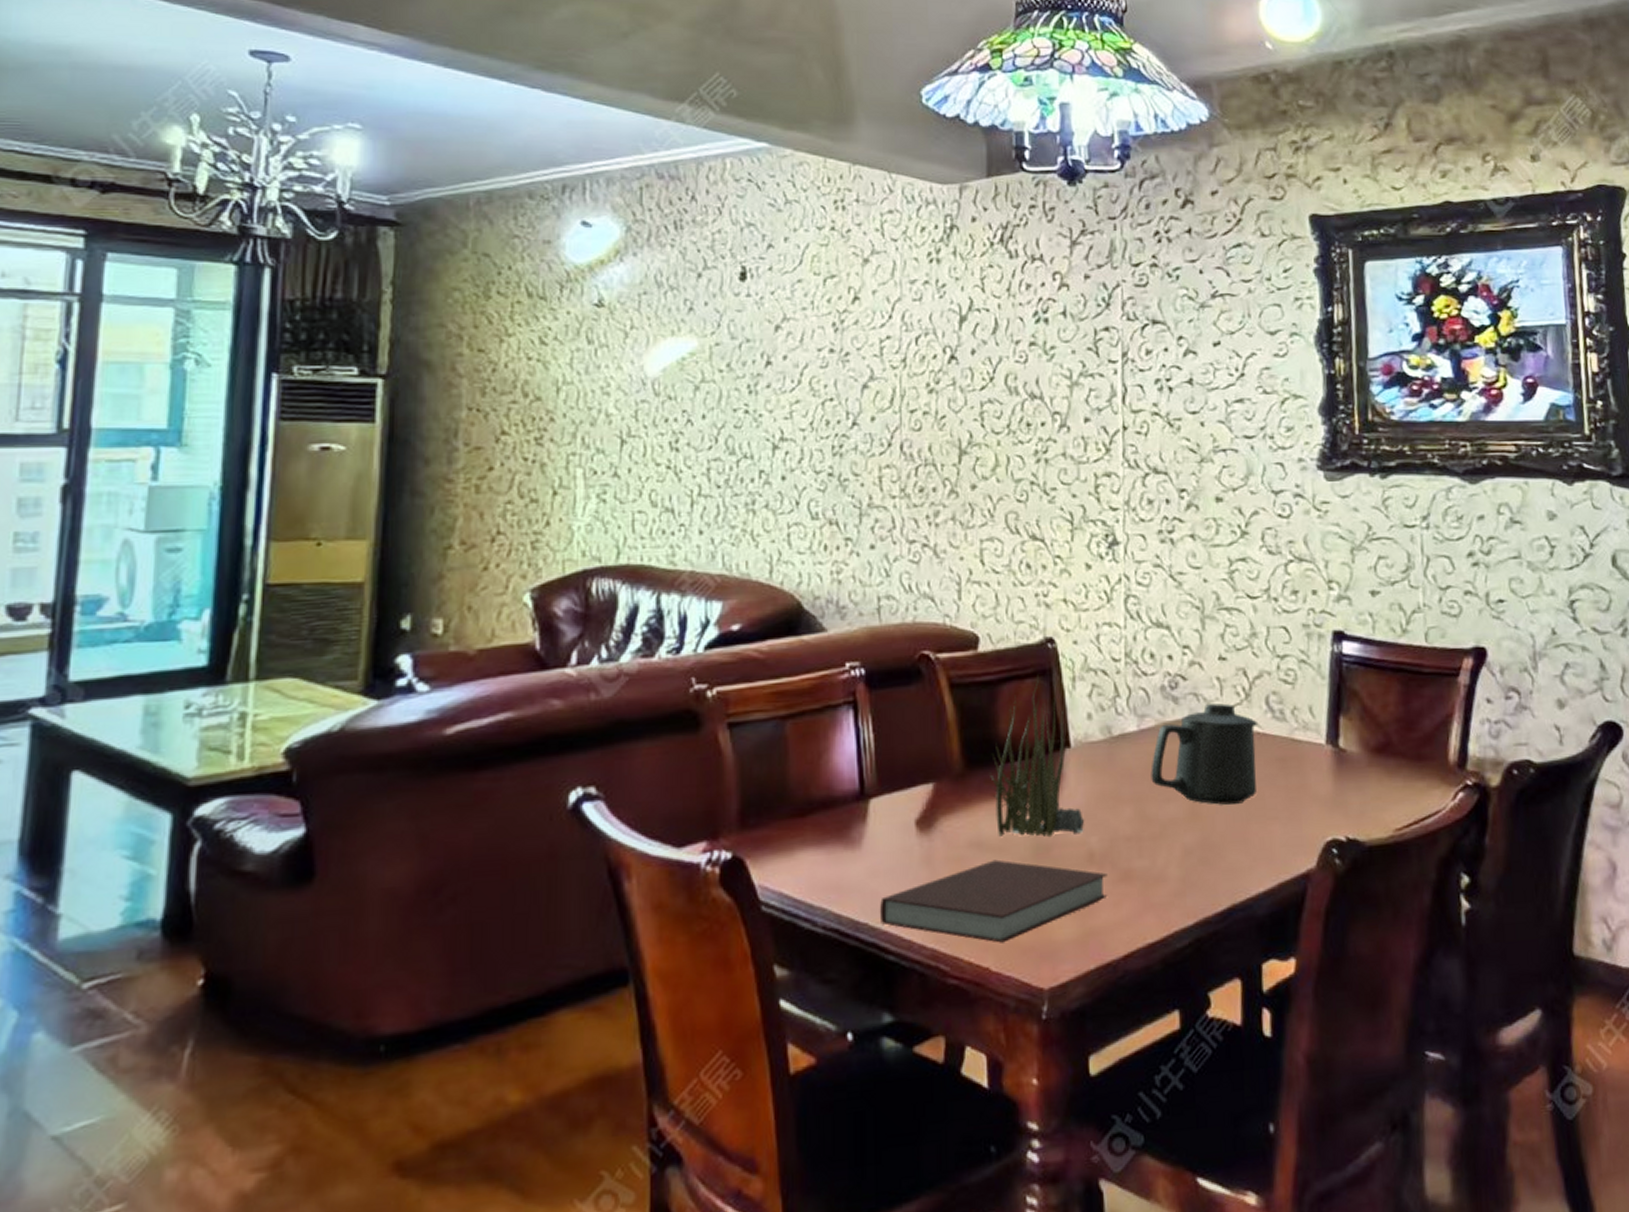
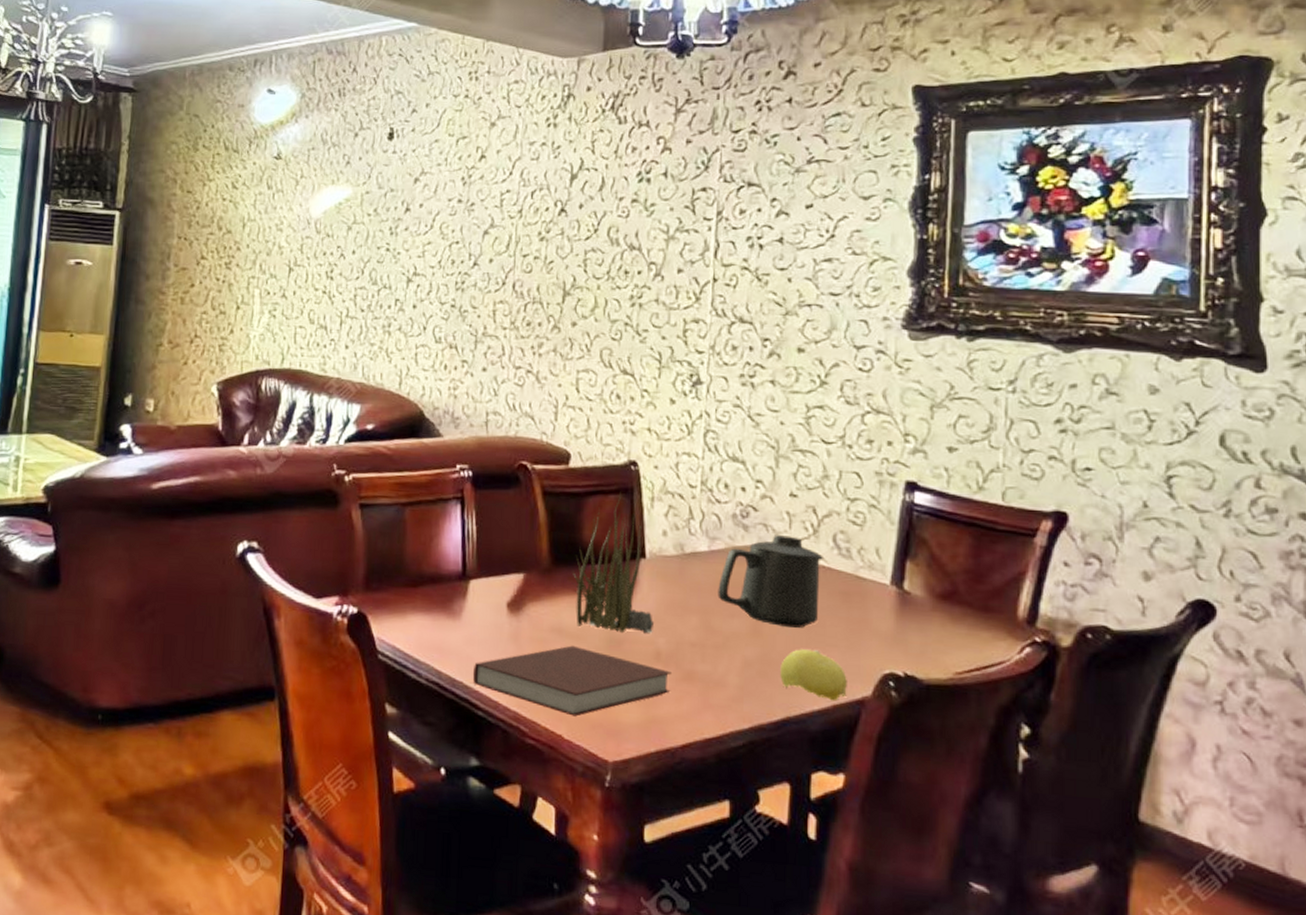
fruit: none [1222,826,1292,880] -> present [780,649,847,701]

